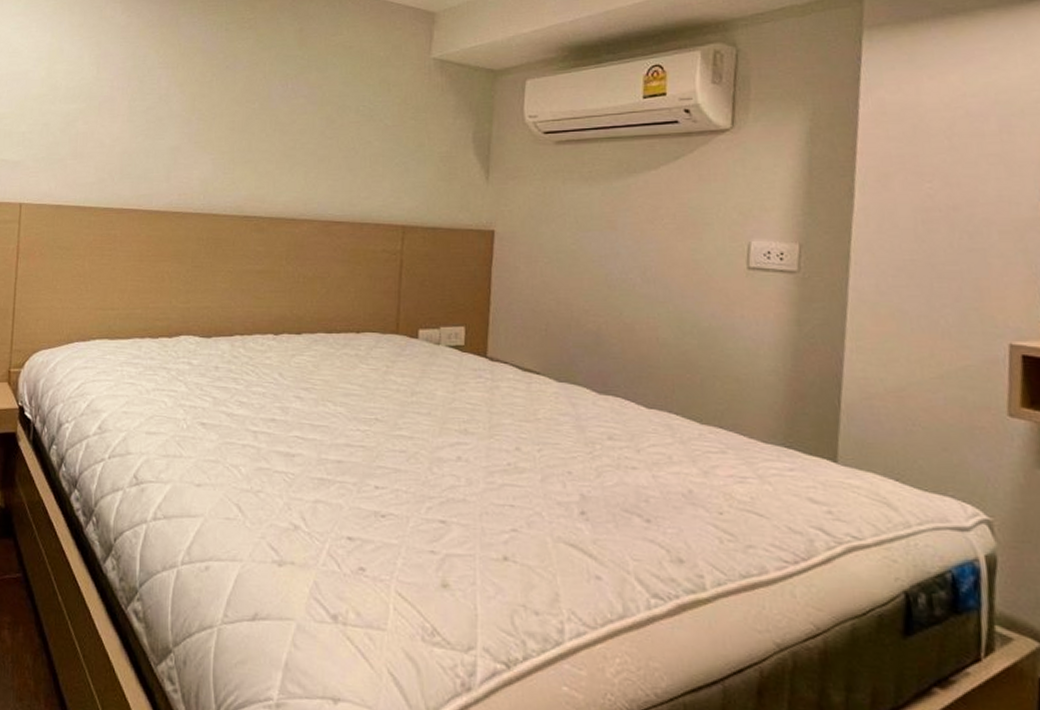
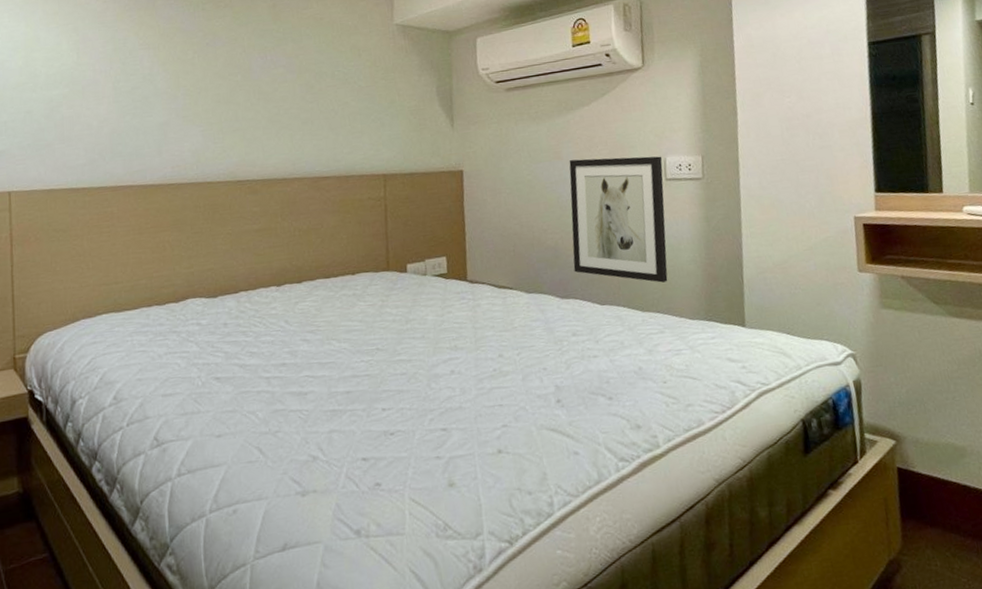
wall art: none [617,232,746,393] -> present [569,156,668,283]

